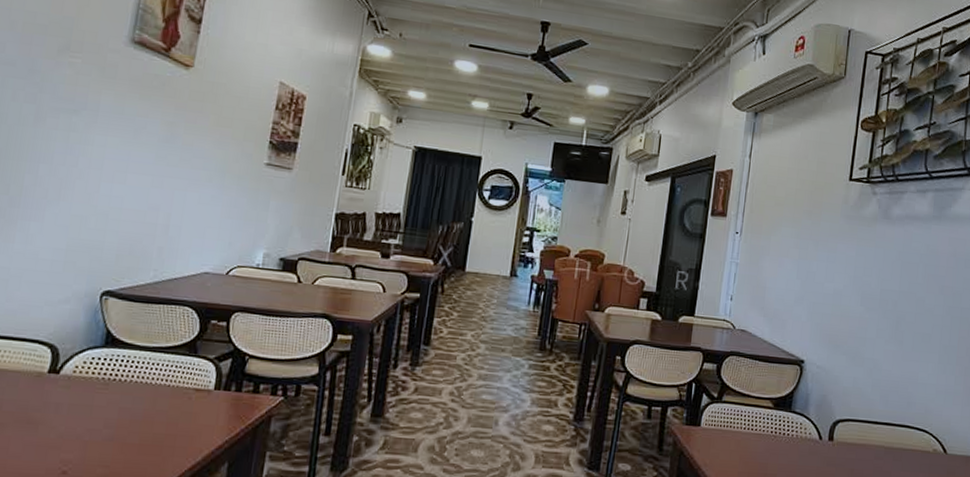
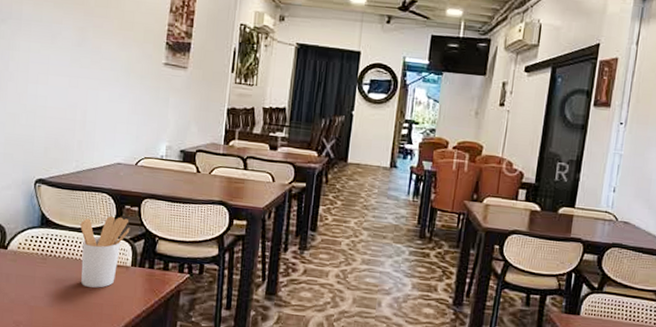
utensil holder: none [151,332,216,416] -> present [80,215,130,288]

